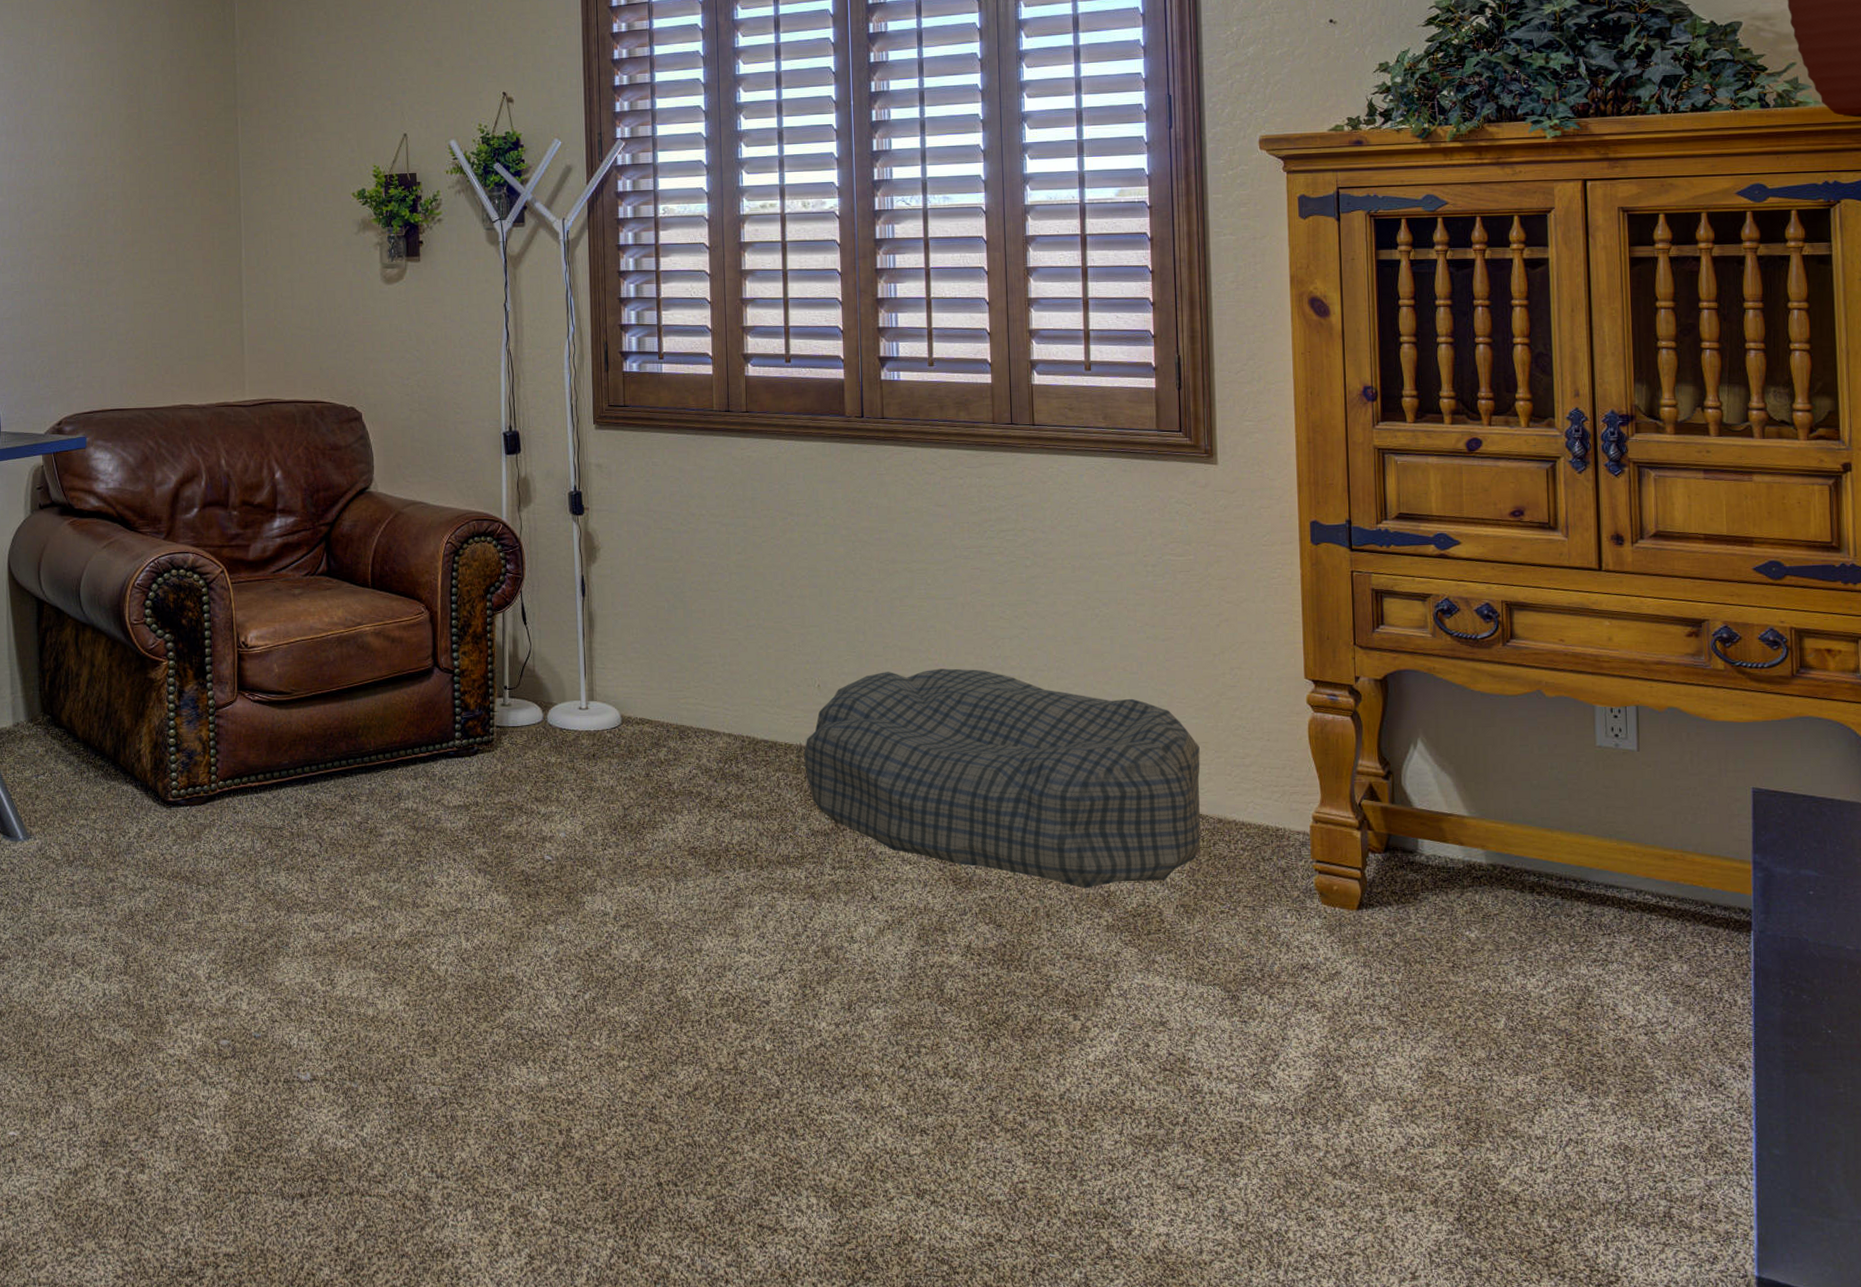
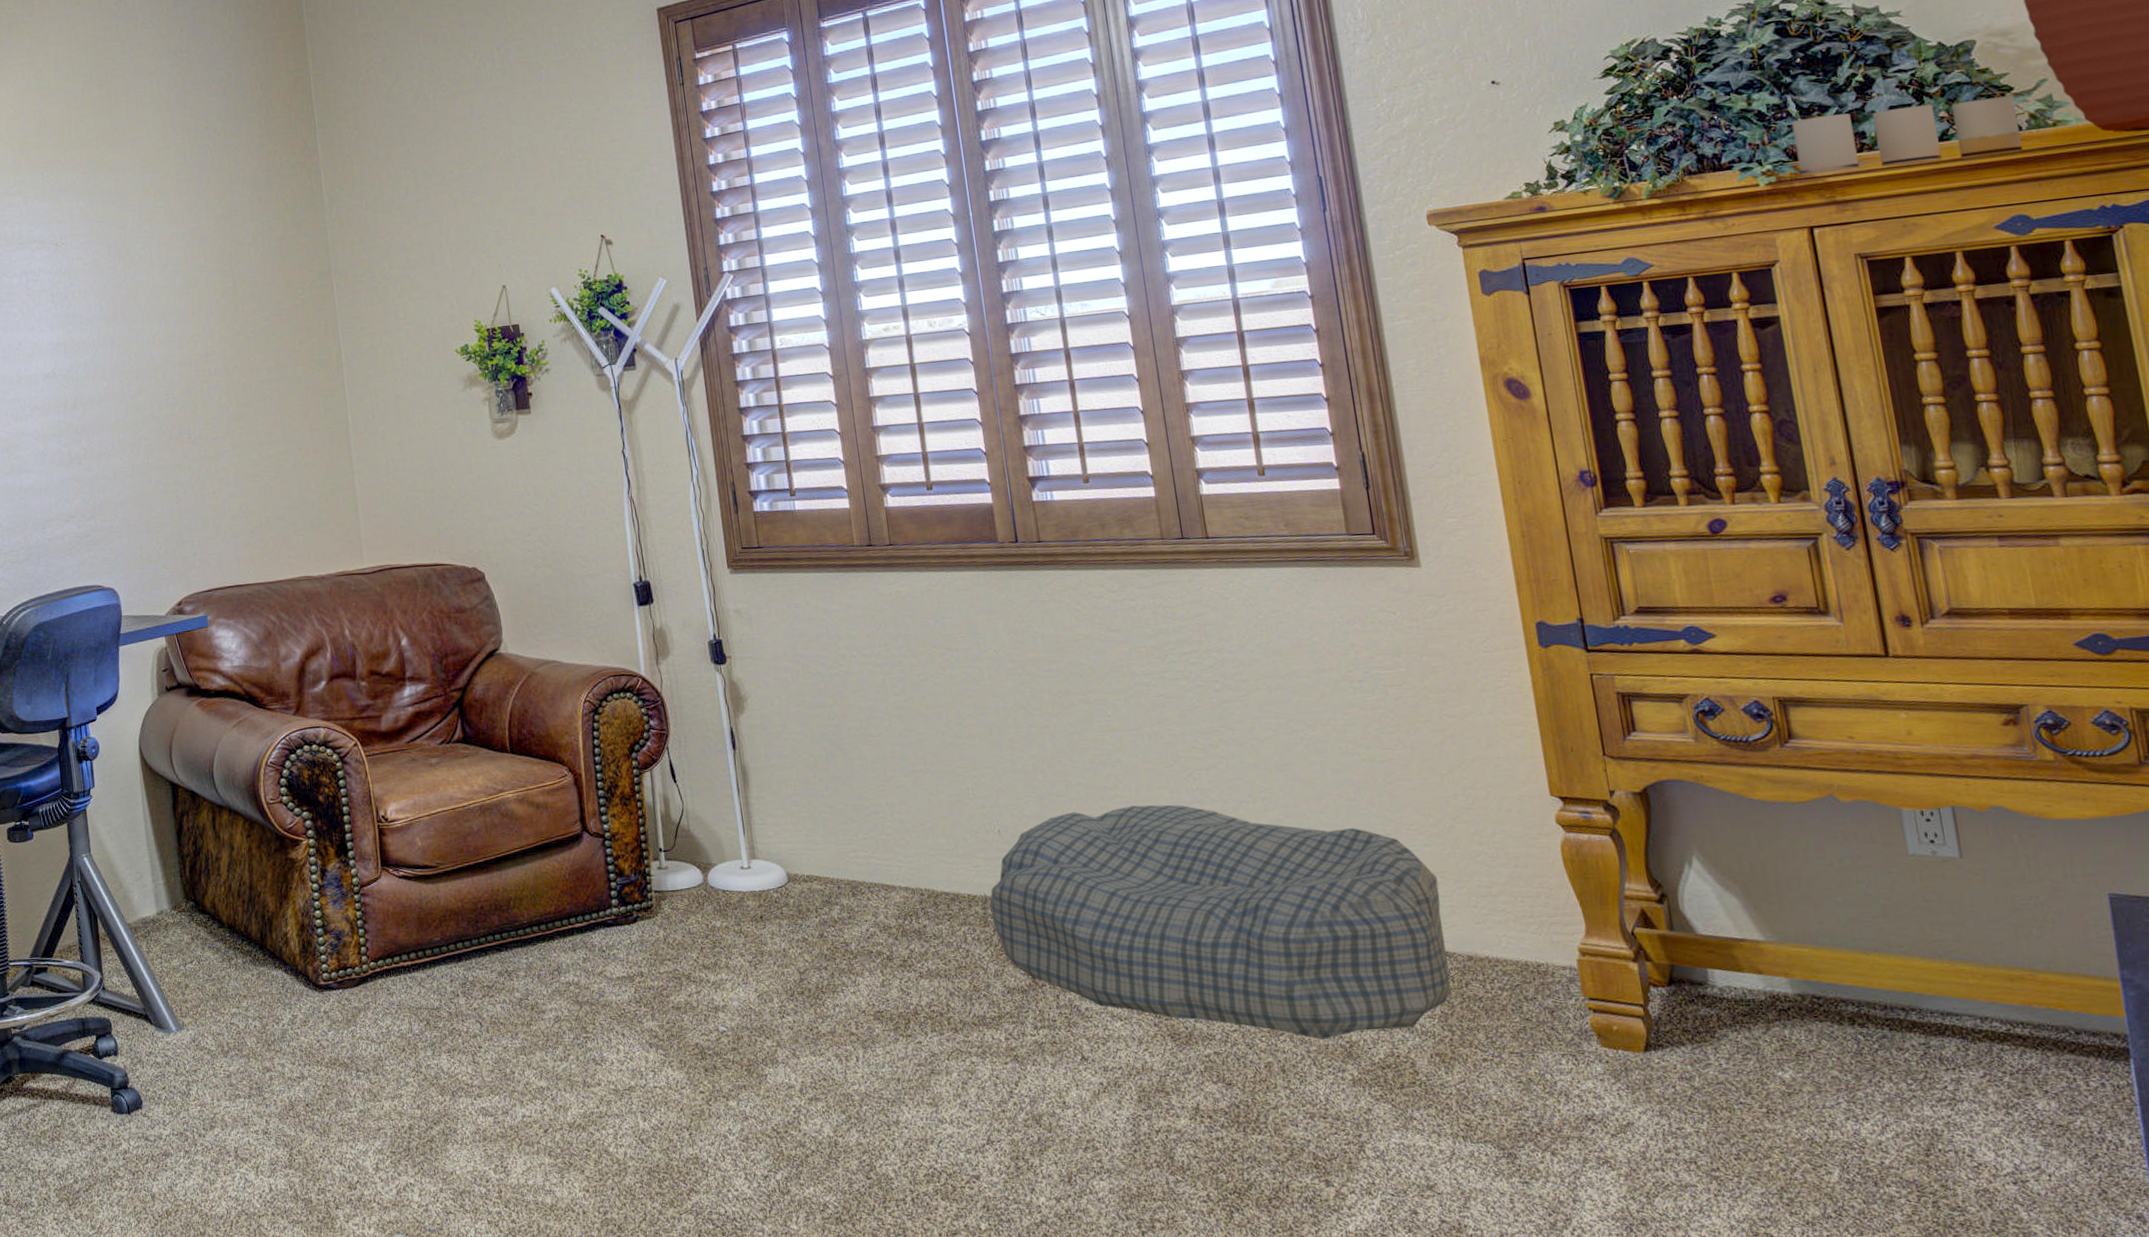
candle: none [1580,75,1769,132] -> present [1791,95,2024,176]

